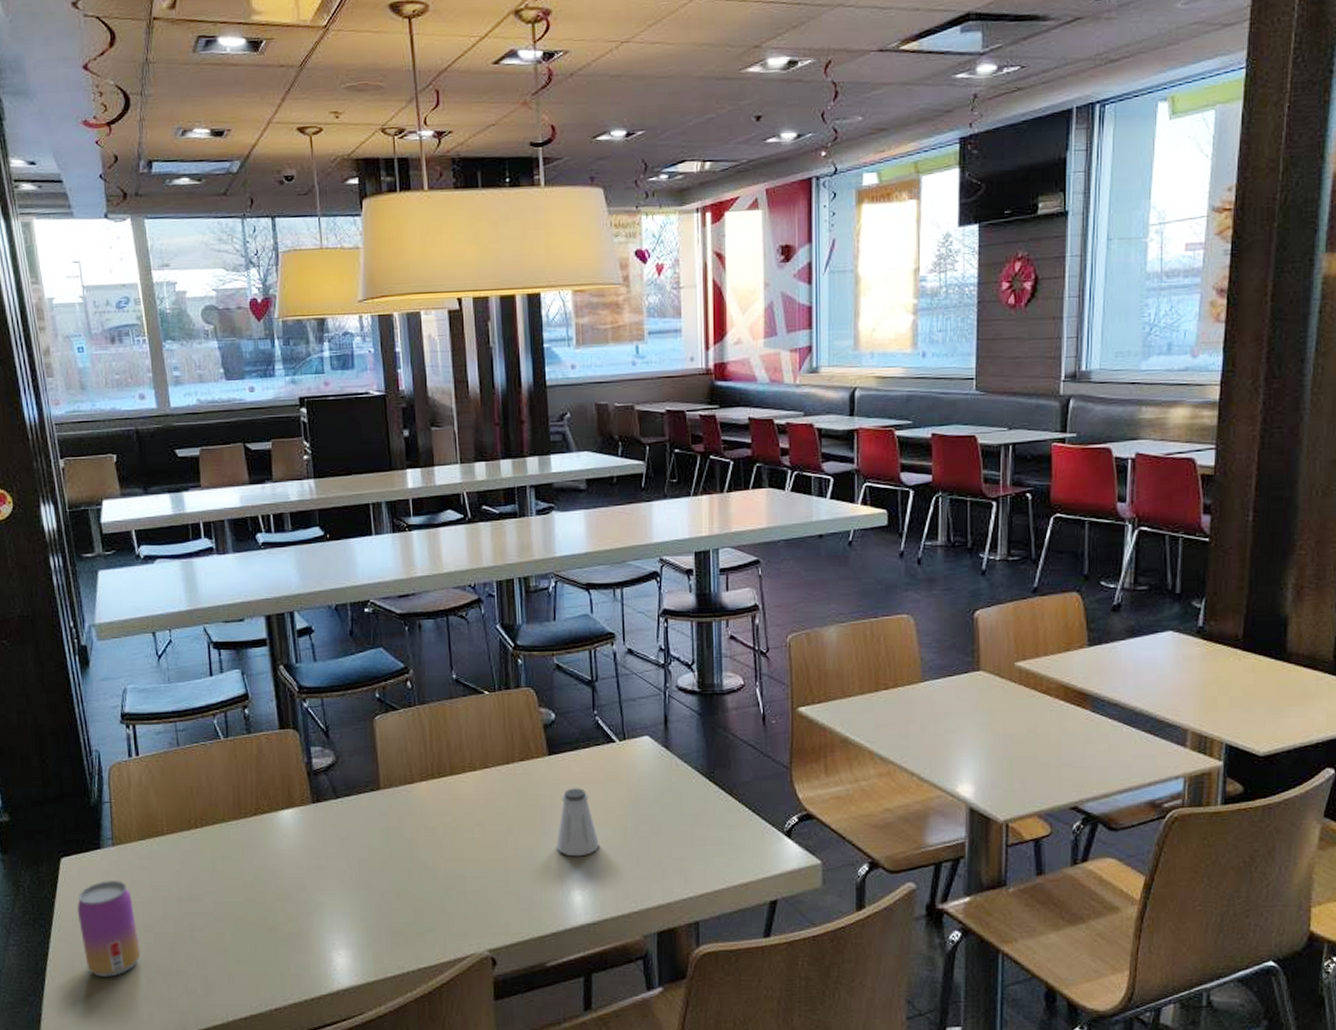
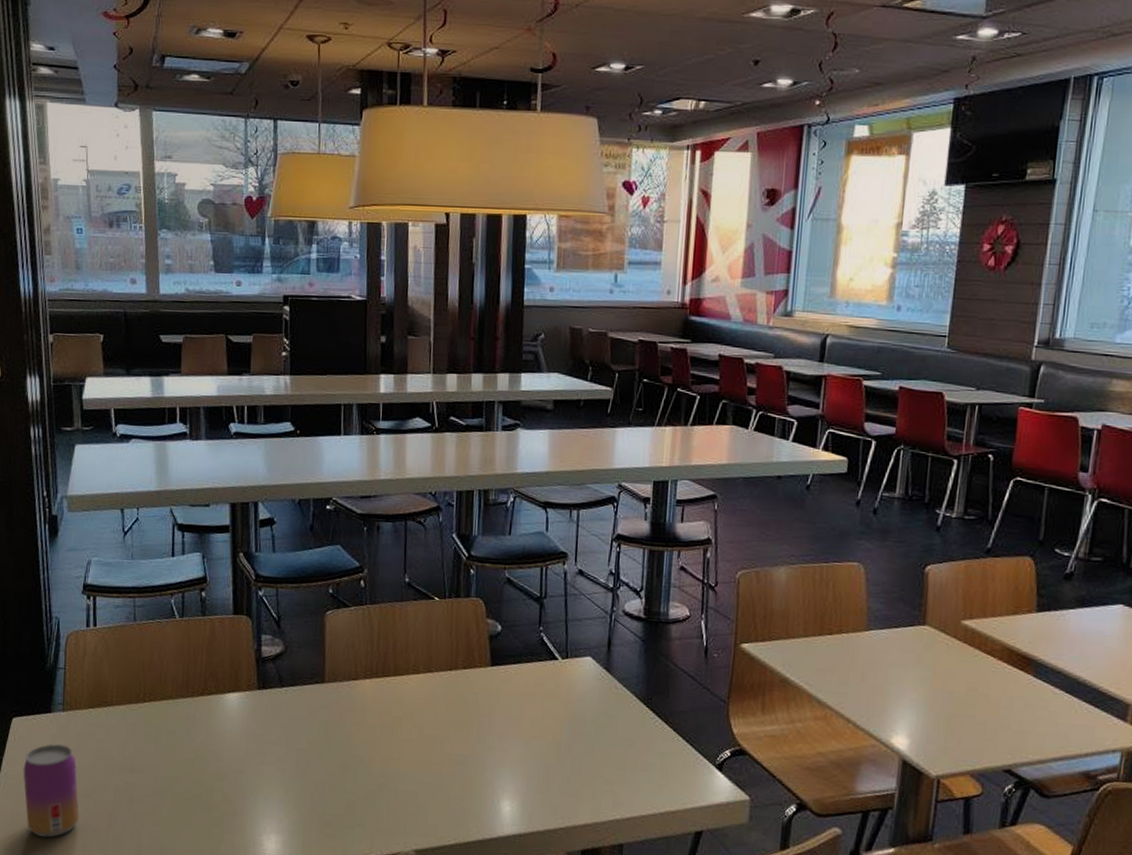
saltshaker: present [556,788,599,857] -> none [490,700,533,768]

